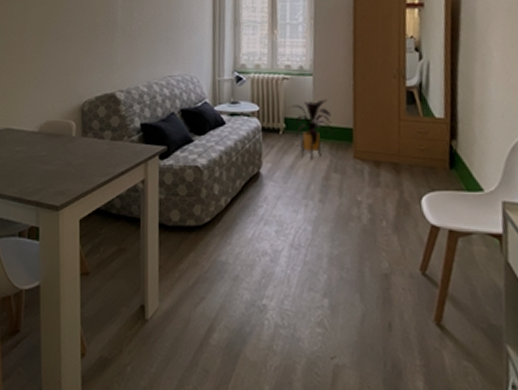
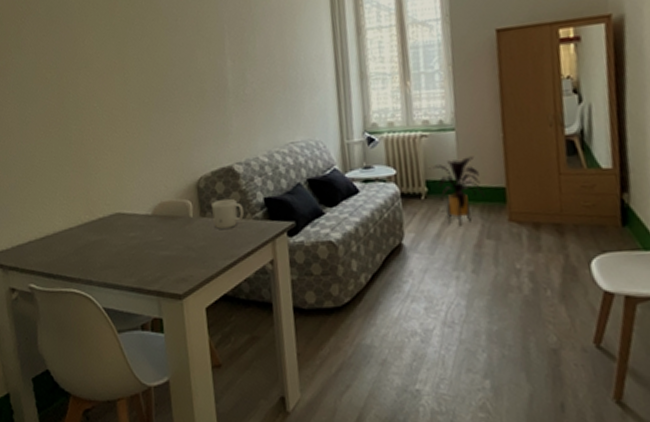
mug: none [93,121,121,149] -> present [212,198,244,229]

